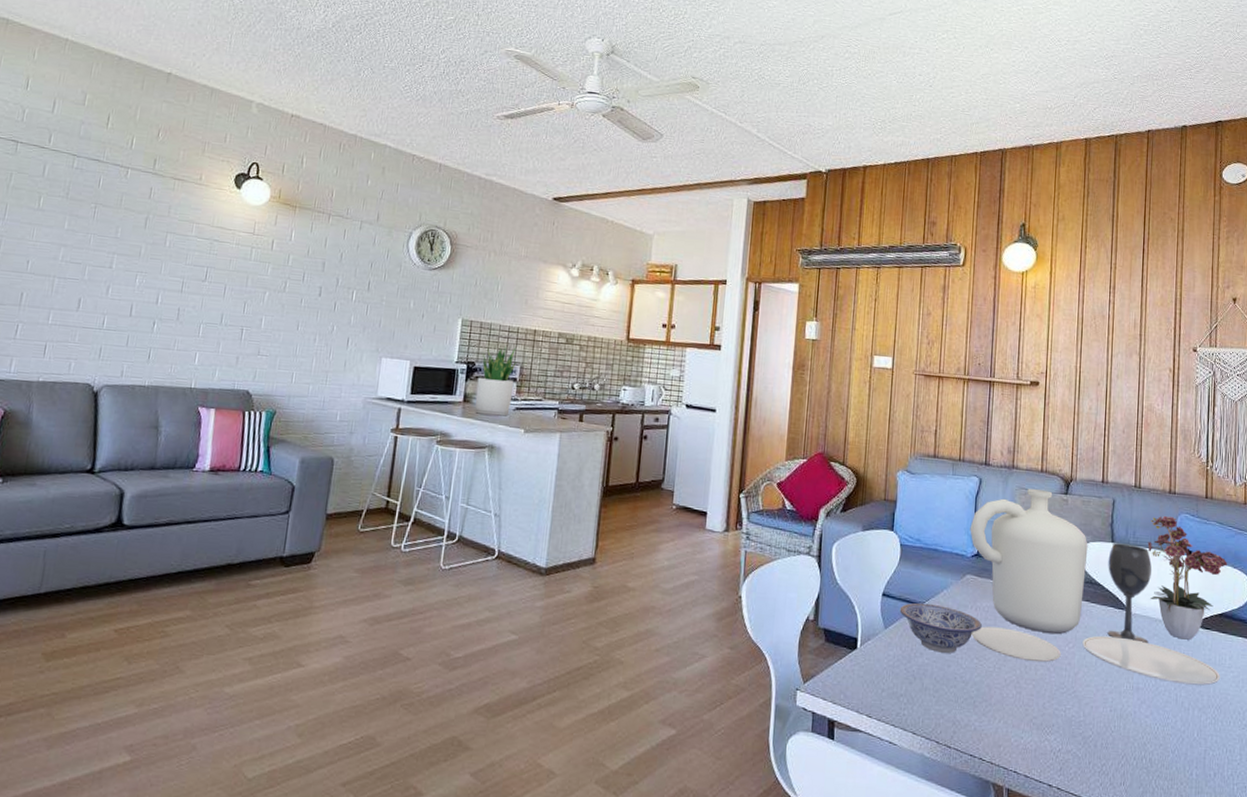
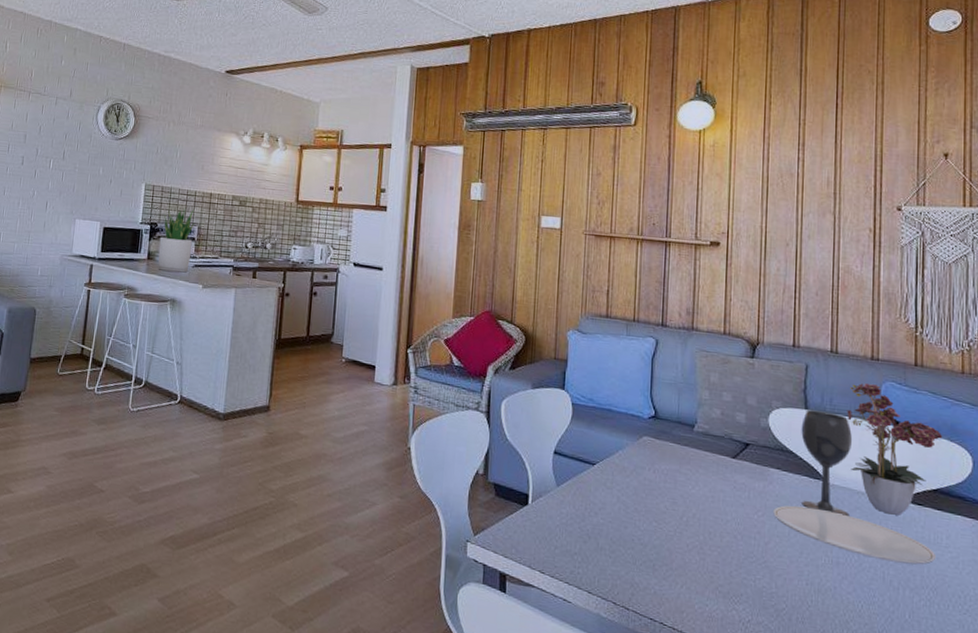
bowl: present [899,602,982,653] -> none [572,462,661,515]
water jug: present [970,489,1088,634] -> none [646,351,778,502]
plate: present [971,626,1061,663] -> none [649,489,749,530]

